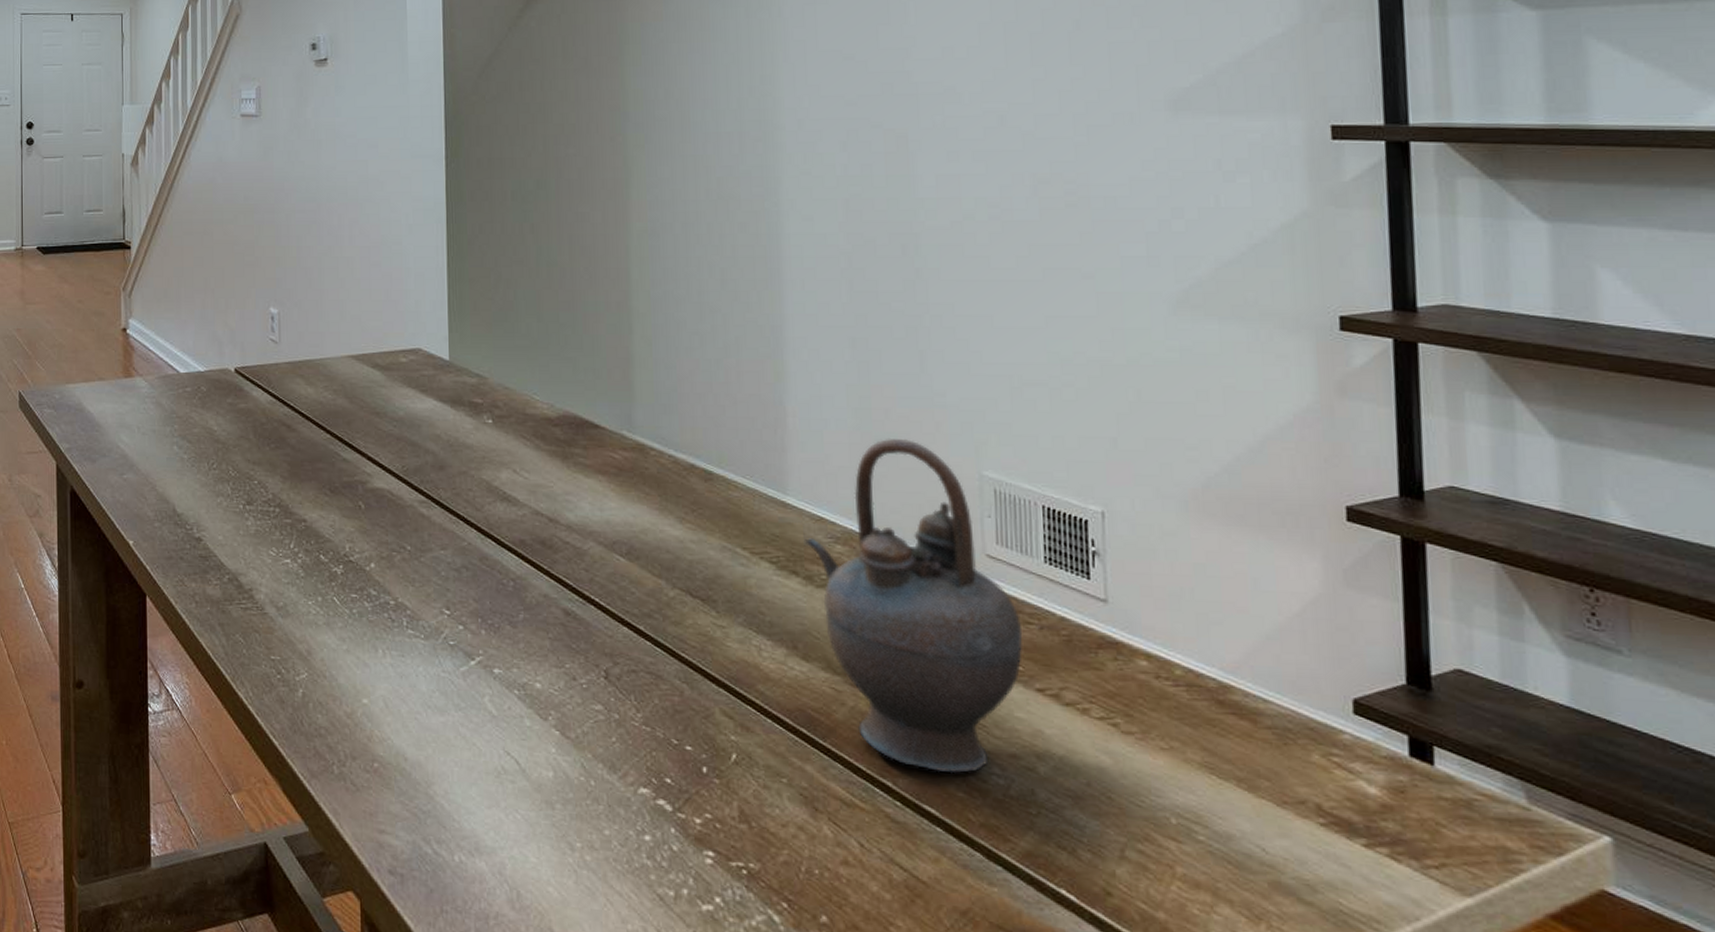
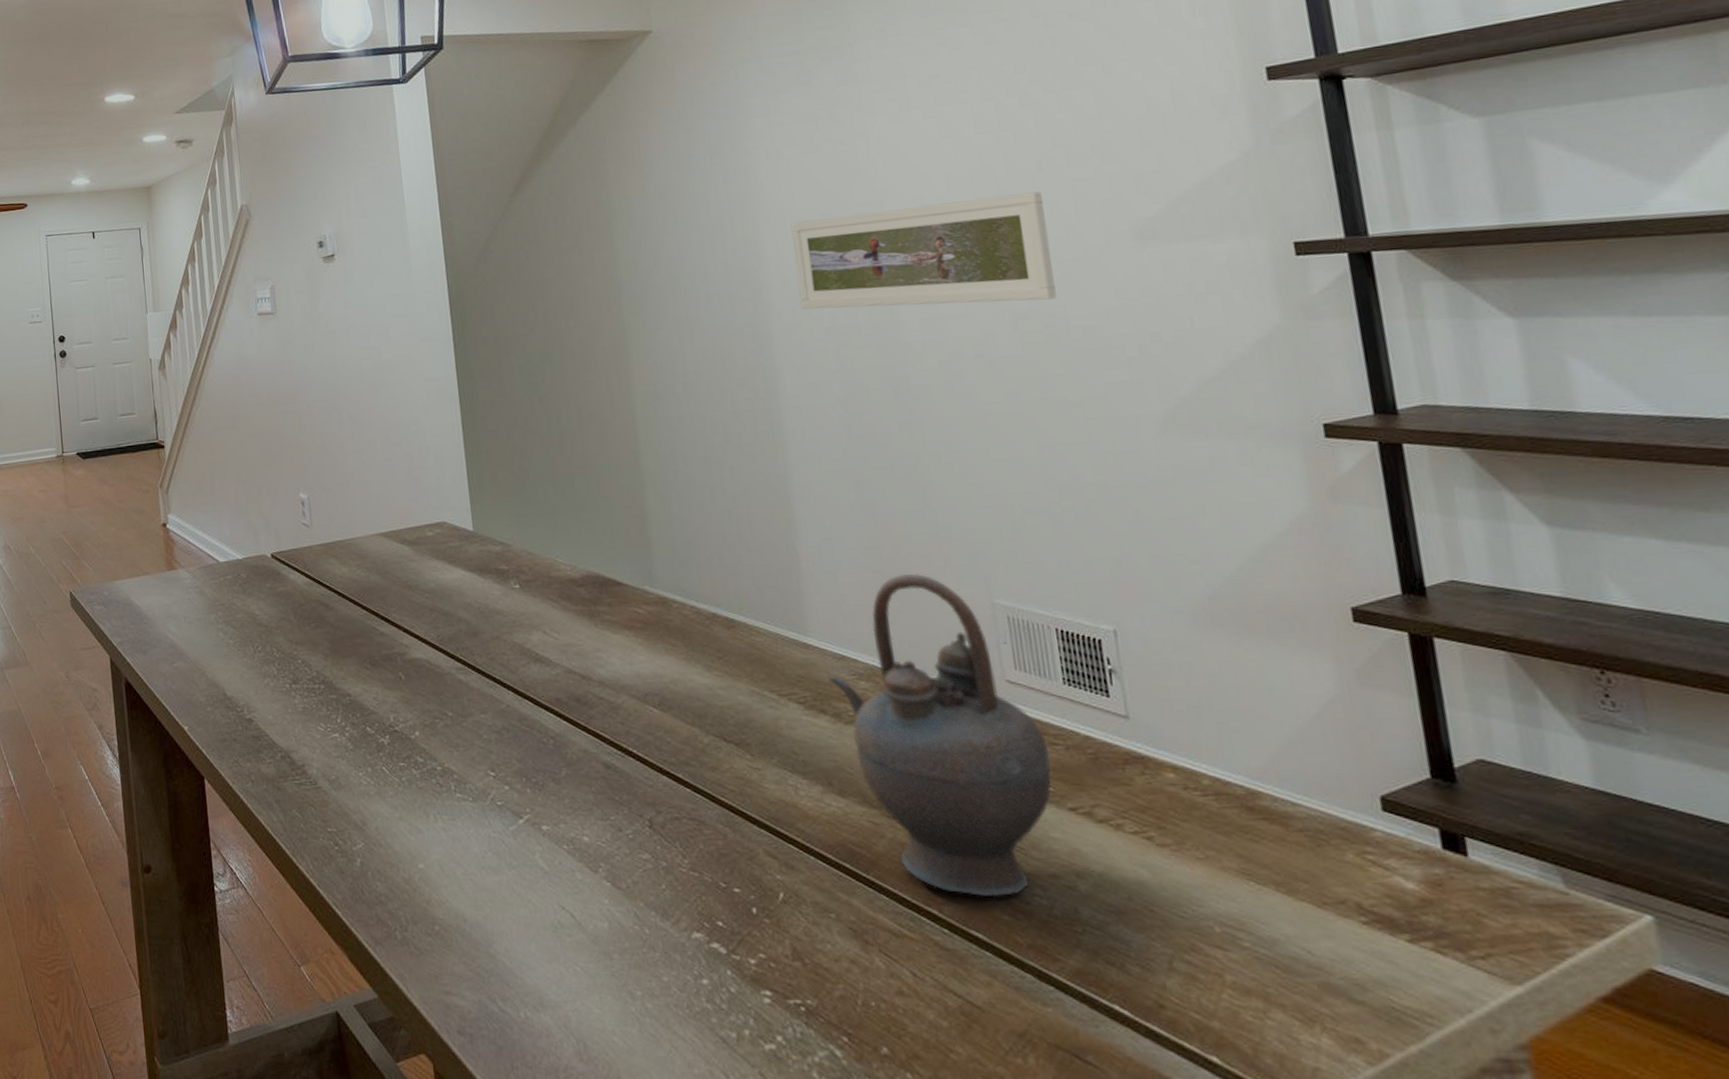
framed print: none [811,51,1080,165] -> present [791,191,1057,309]

